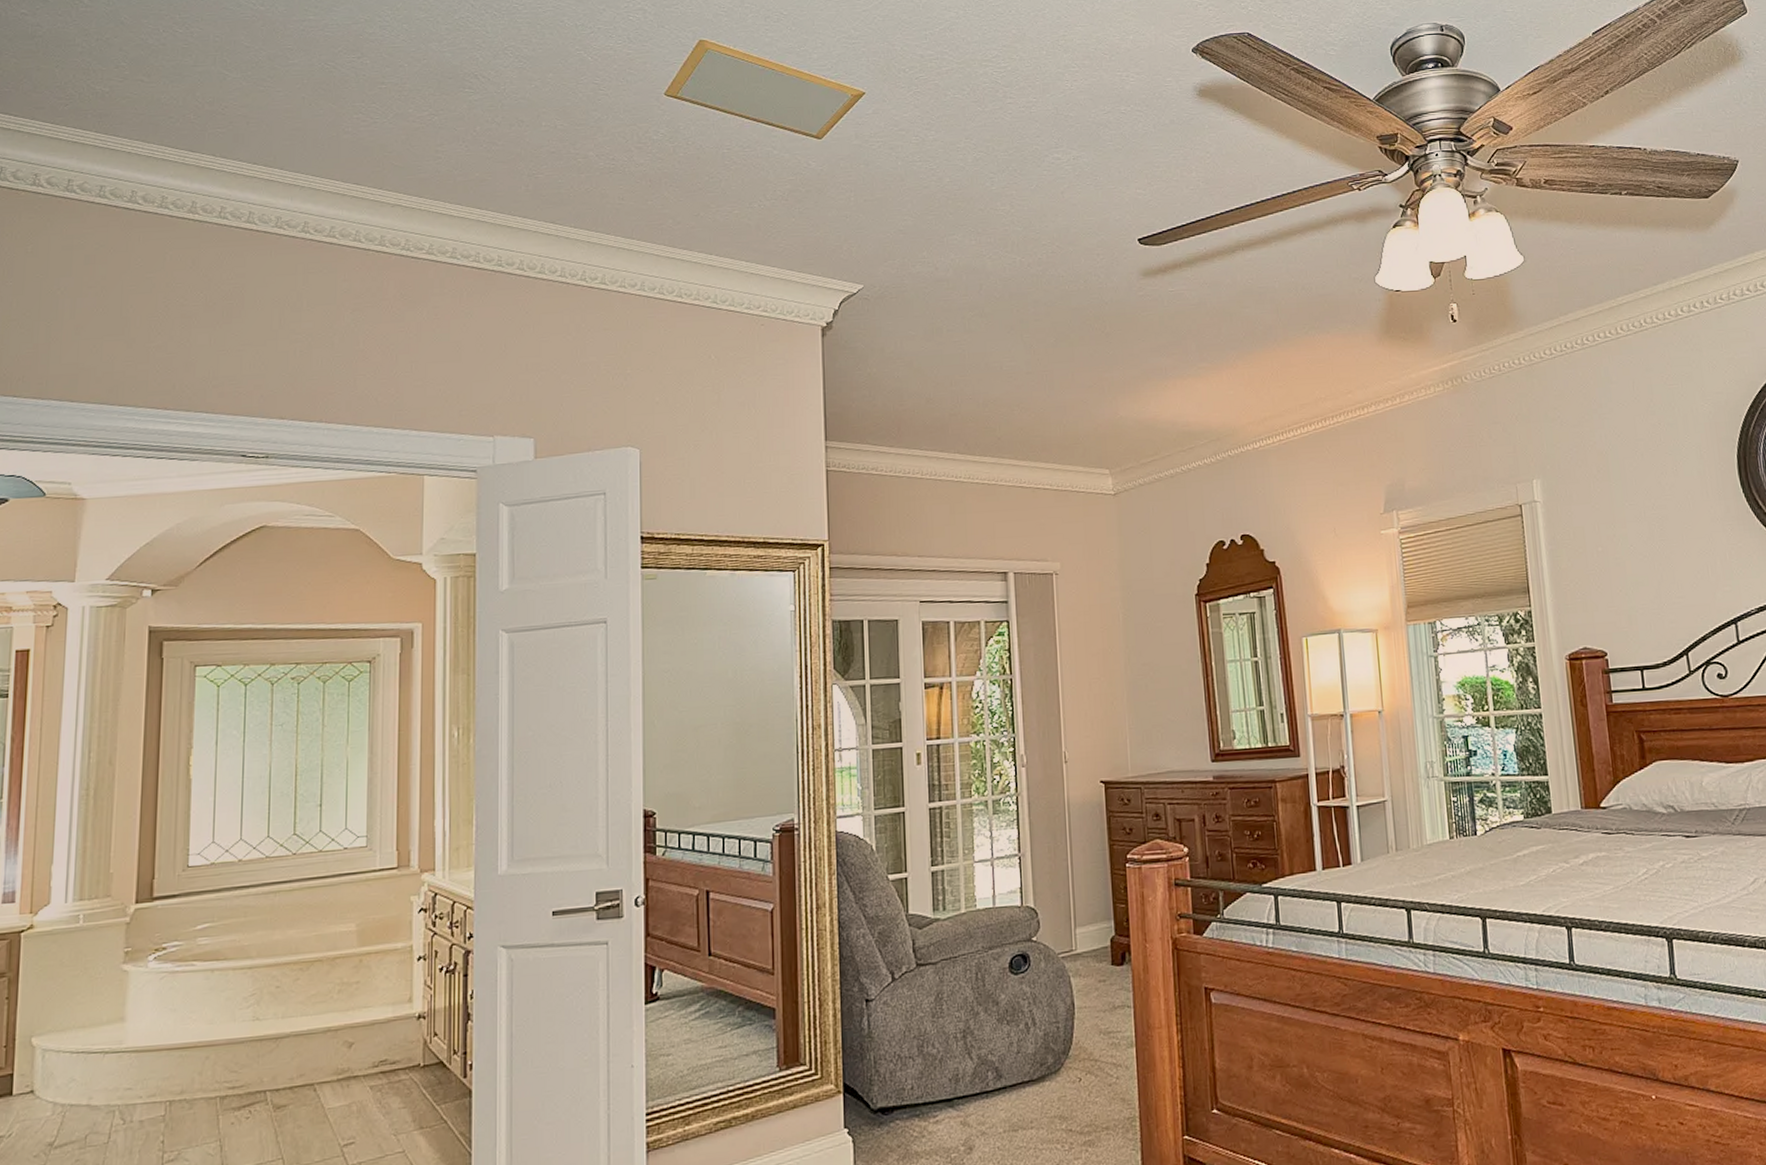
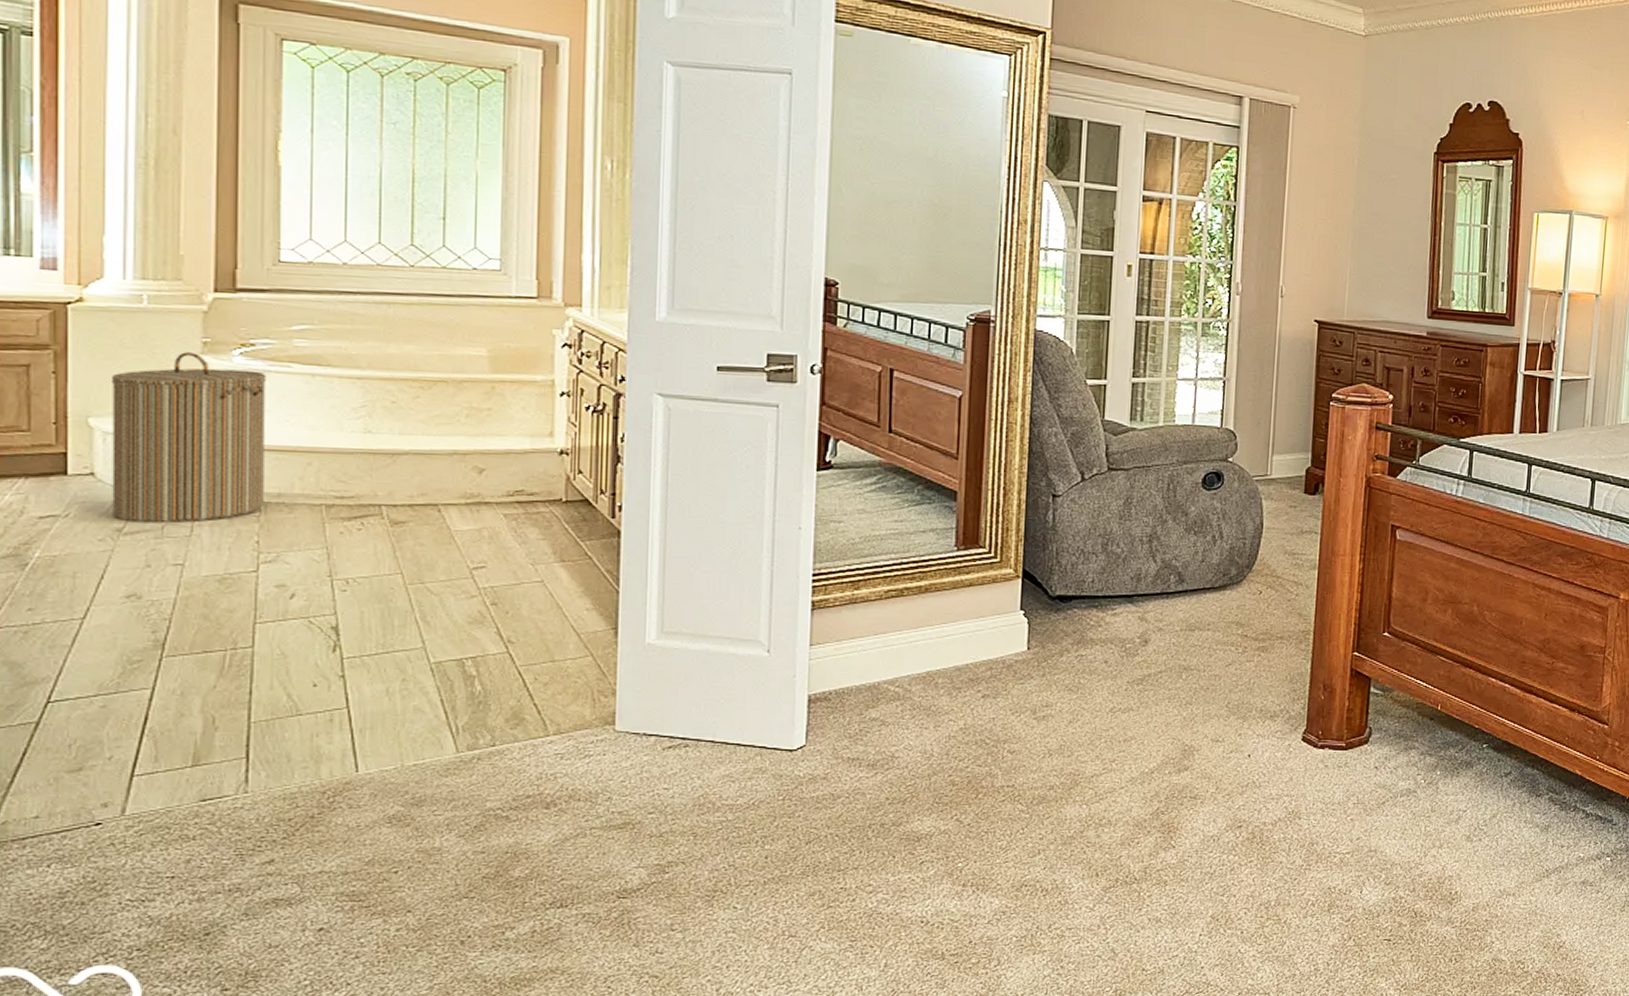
laundry hamper: none [46,963,175,1136] -> present [110,352,267,524]

